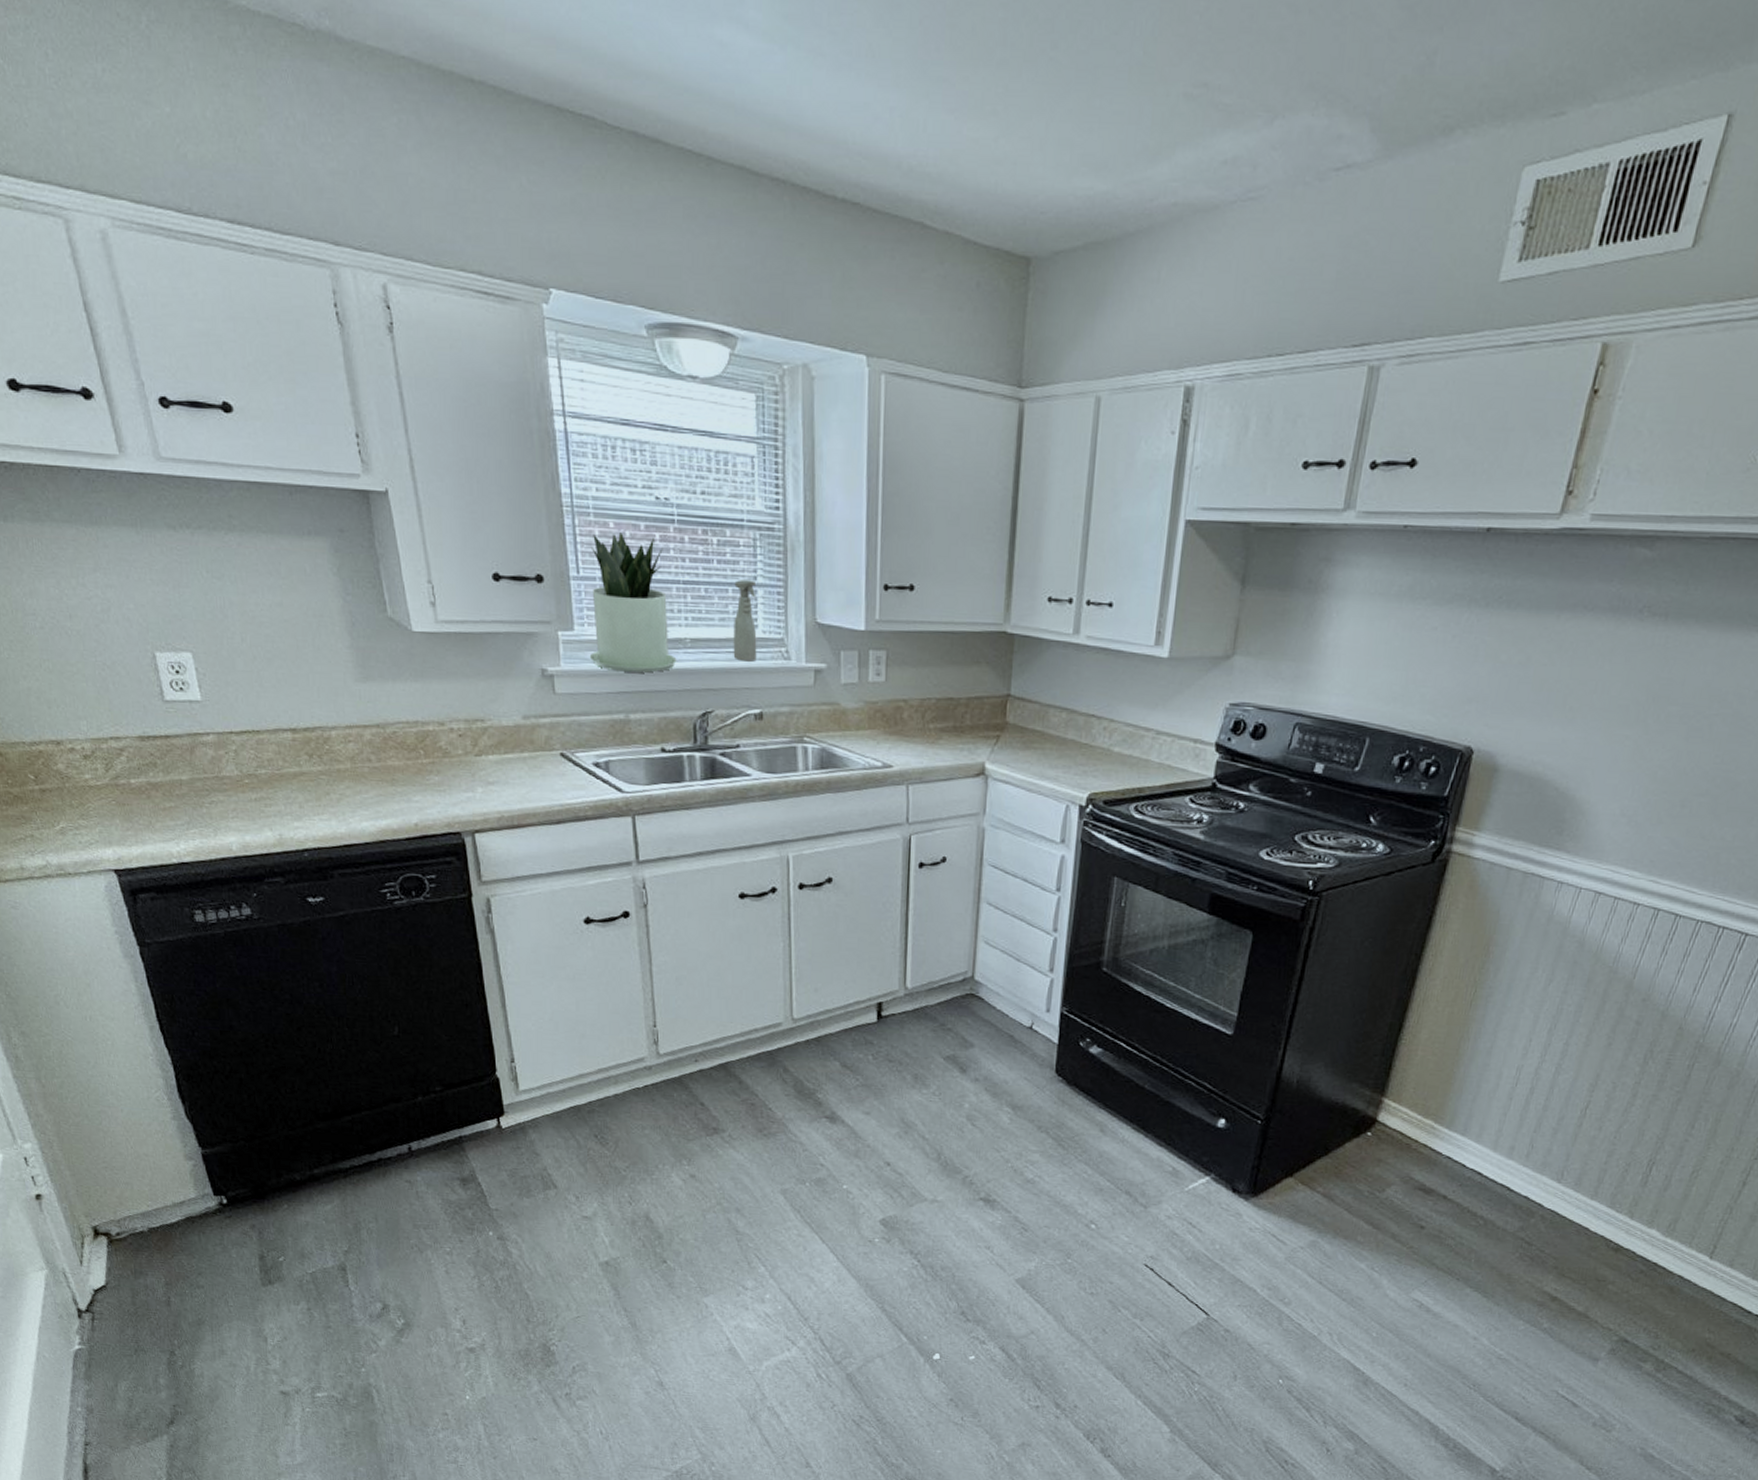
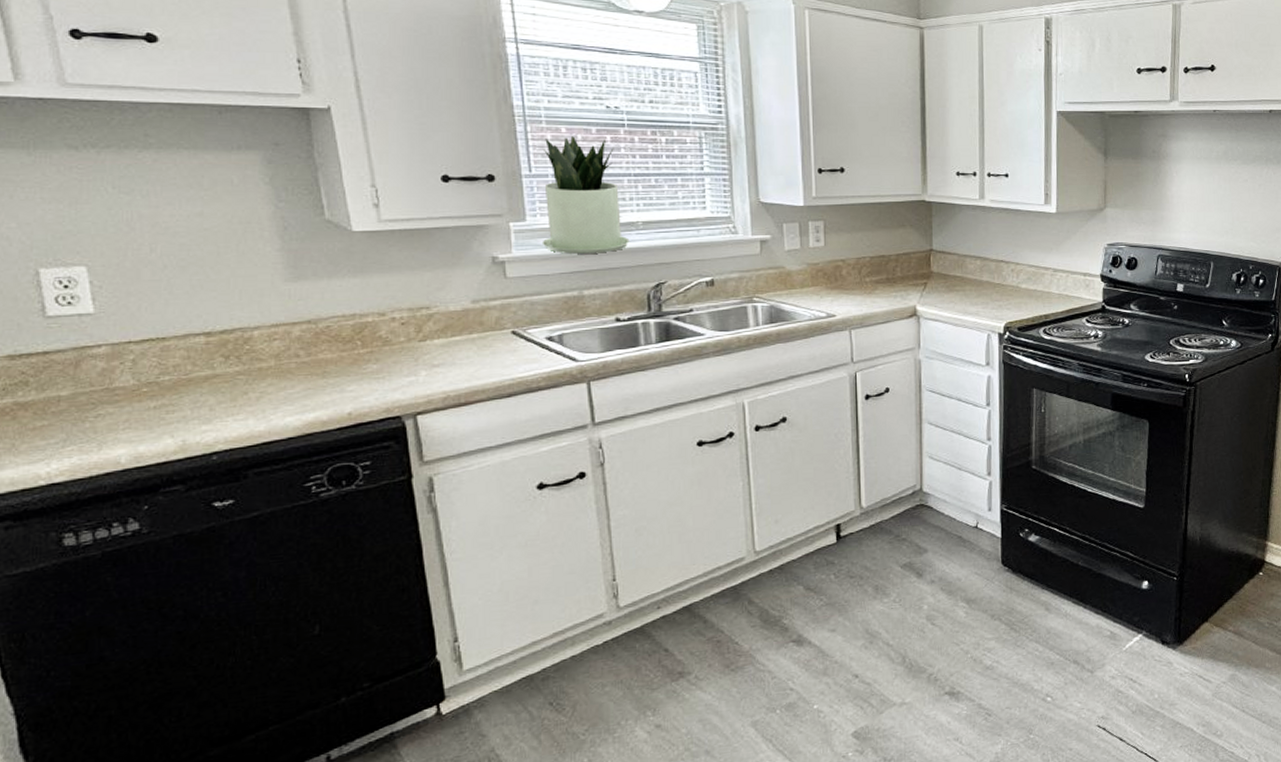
spray bottle: present [733,578,757,663] -> none [683,169,706,239]

